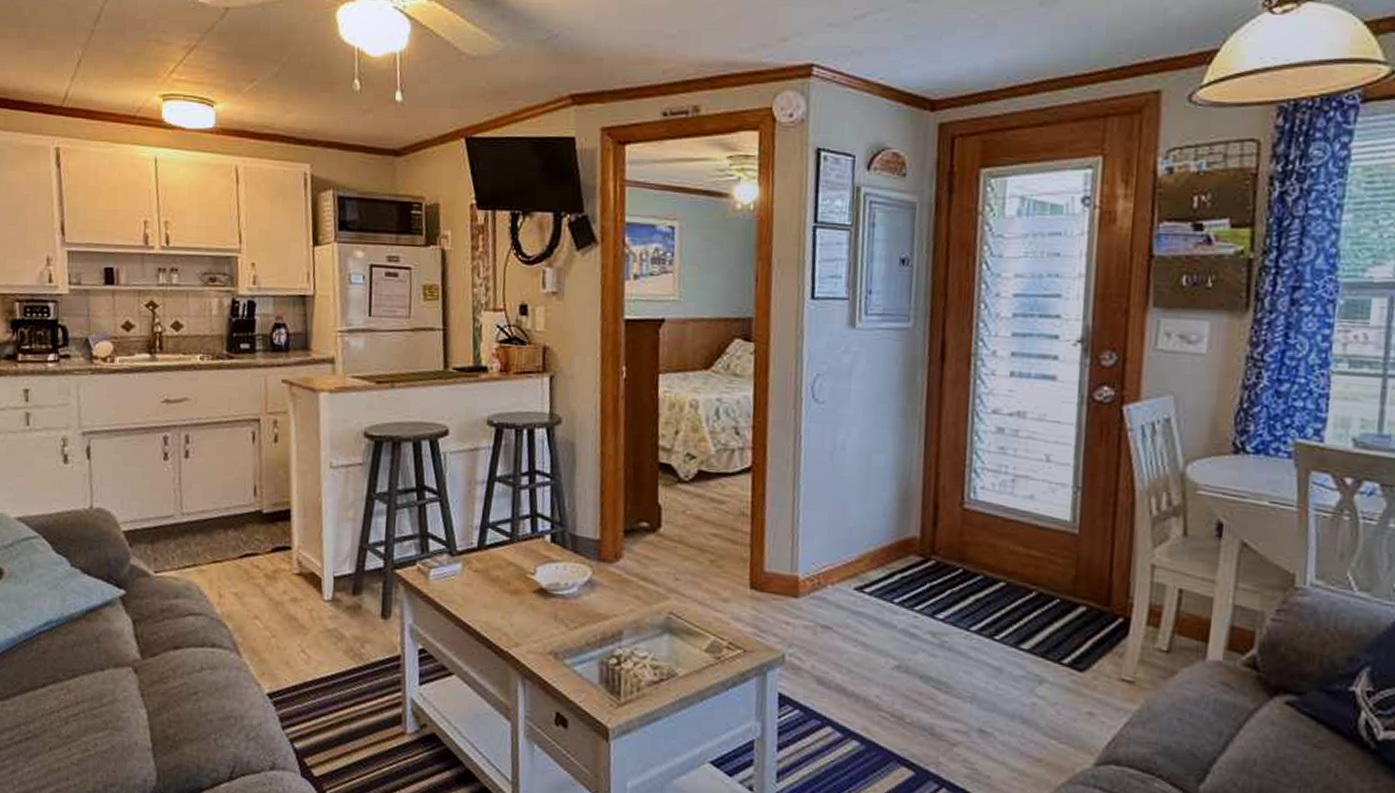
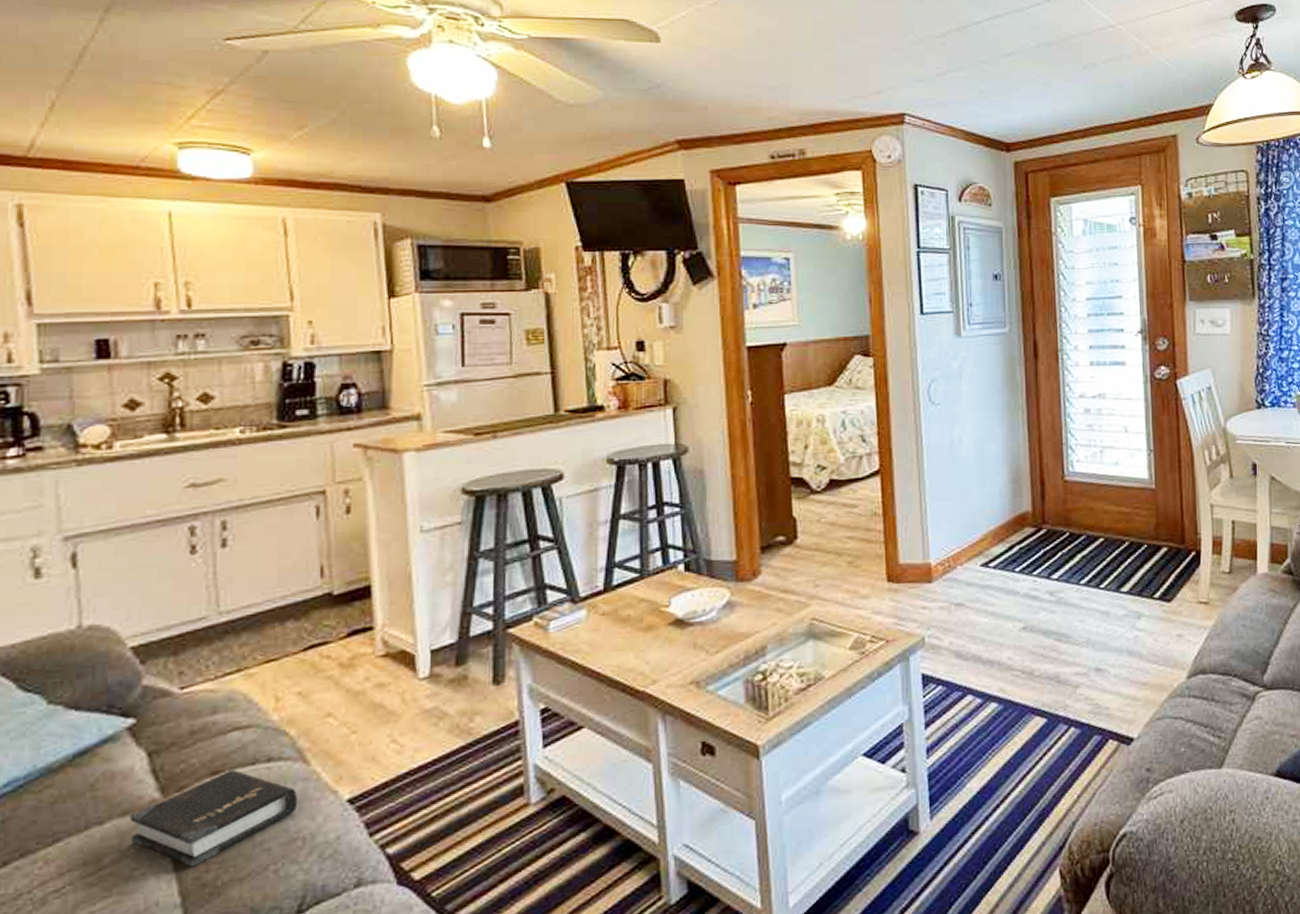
hardback book: none [120,648,233,721] -> present [130,770,298,867]

